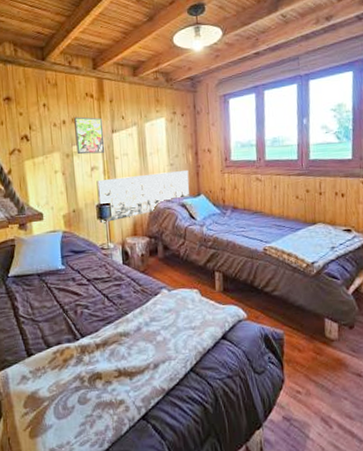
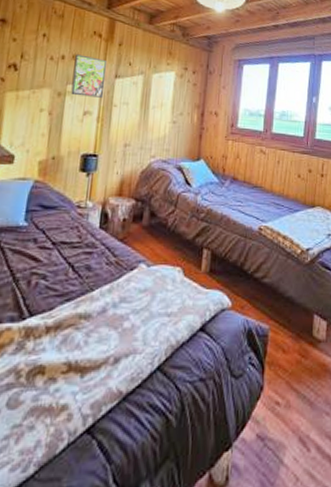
wall art: present [96,169,189,224] -> none [81,127,191,177]

